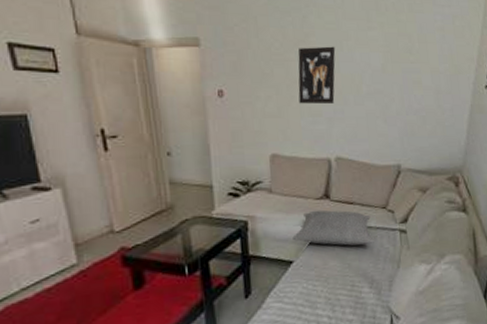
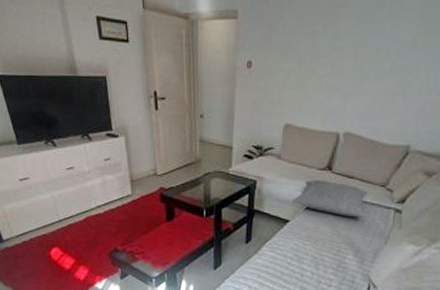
wall art: present [298,46,336,104] -> none [319,17,366,78]

